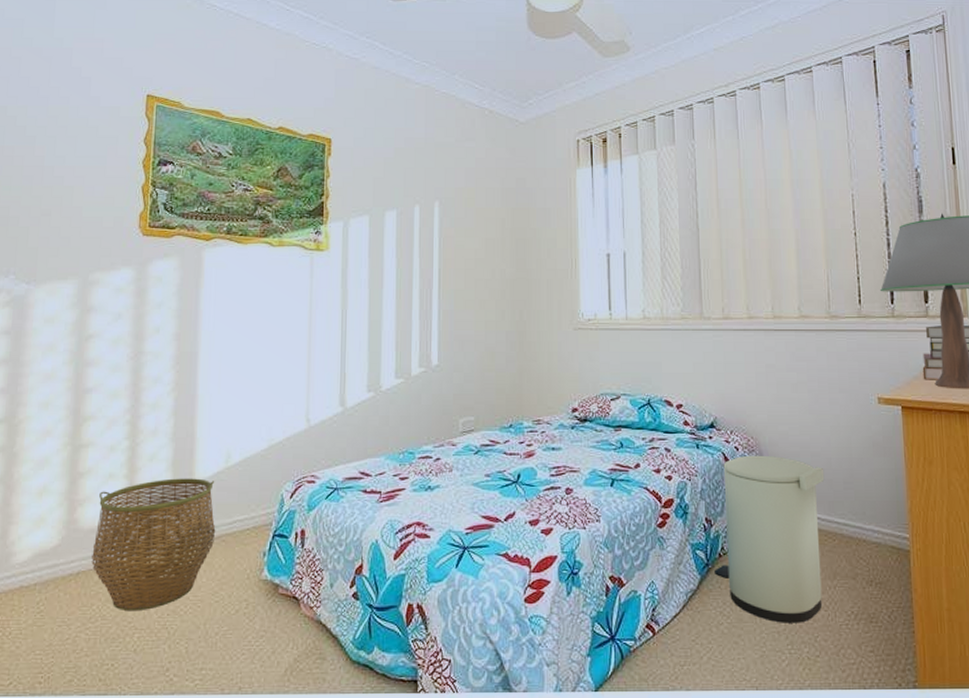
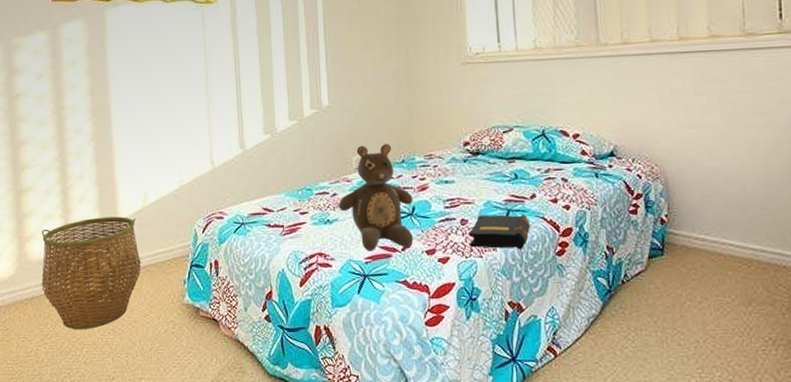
teddy bear: none [442,407,519,521] -> present [339,144,414,252]
book: none [573,484,634,521] -> present [469,214,531,249]
pedal bin: present [715,455,825,623] -> none [618,182,739,348]

